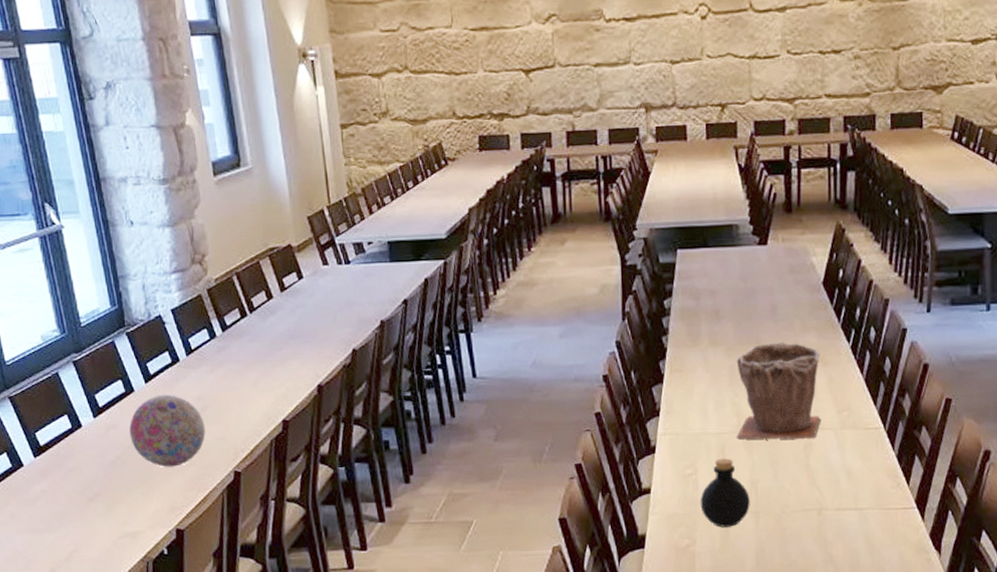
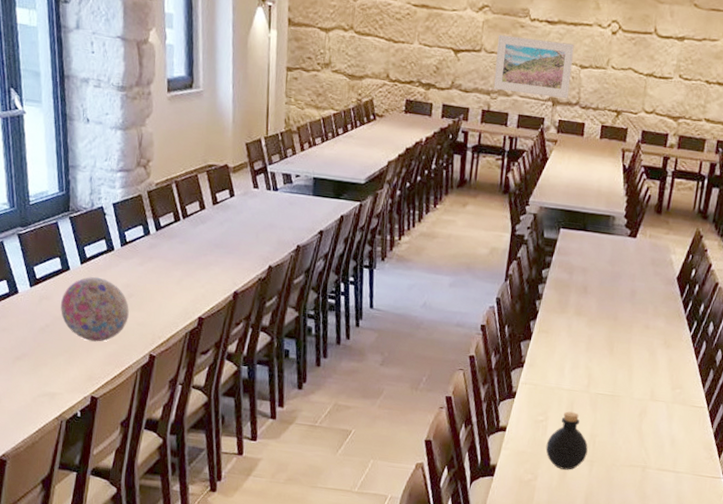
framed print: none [572,39,662,105] -> present [493,34,574,98]
plant pot: present [736,341,821,440] -> none [585,321,666,408]

